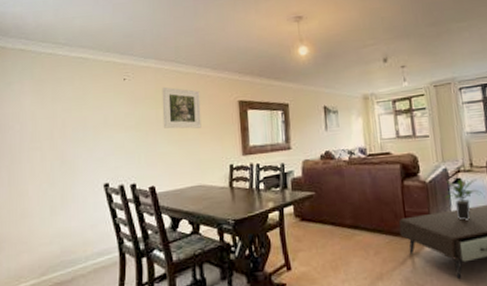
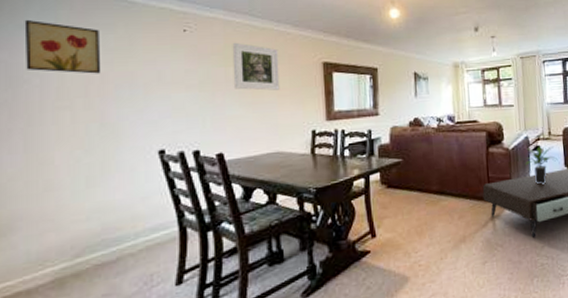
wall art: none [10,78,63,120] -> present [24,19,101,74]

